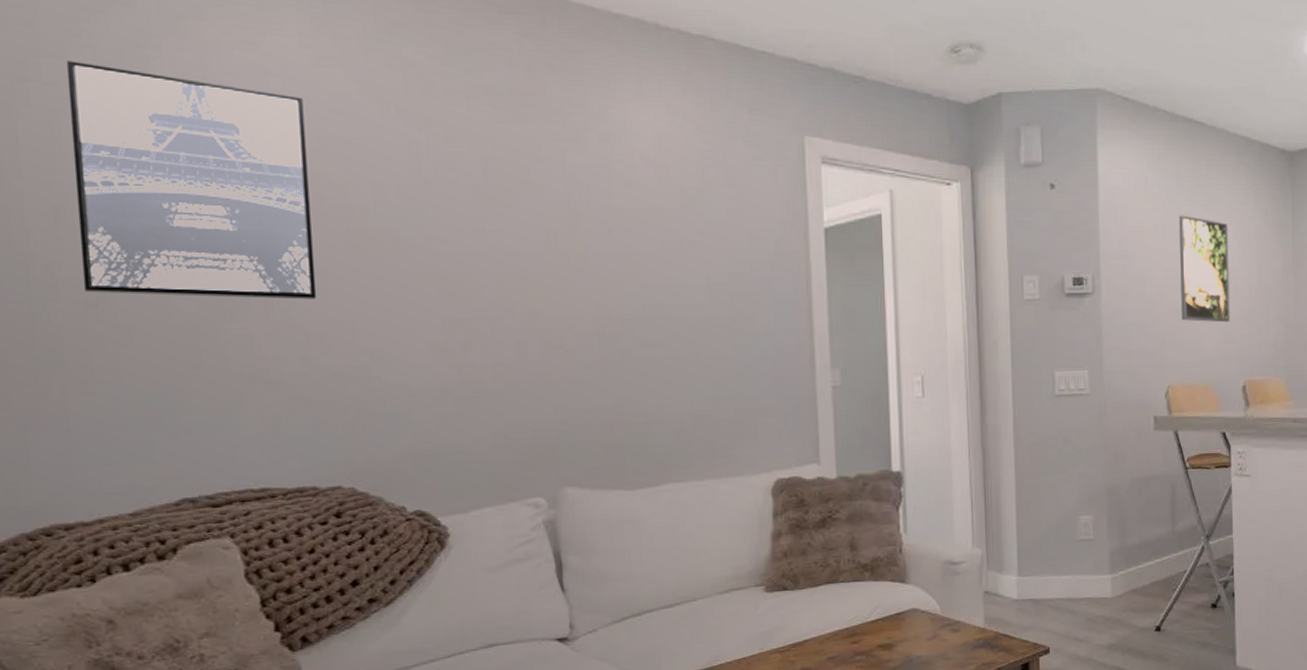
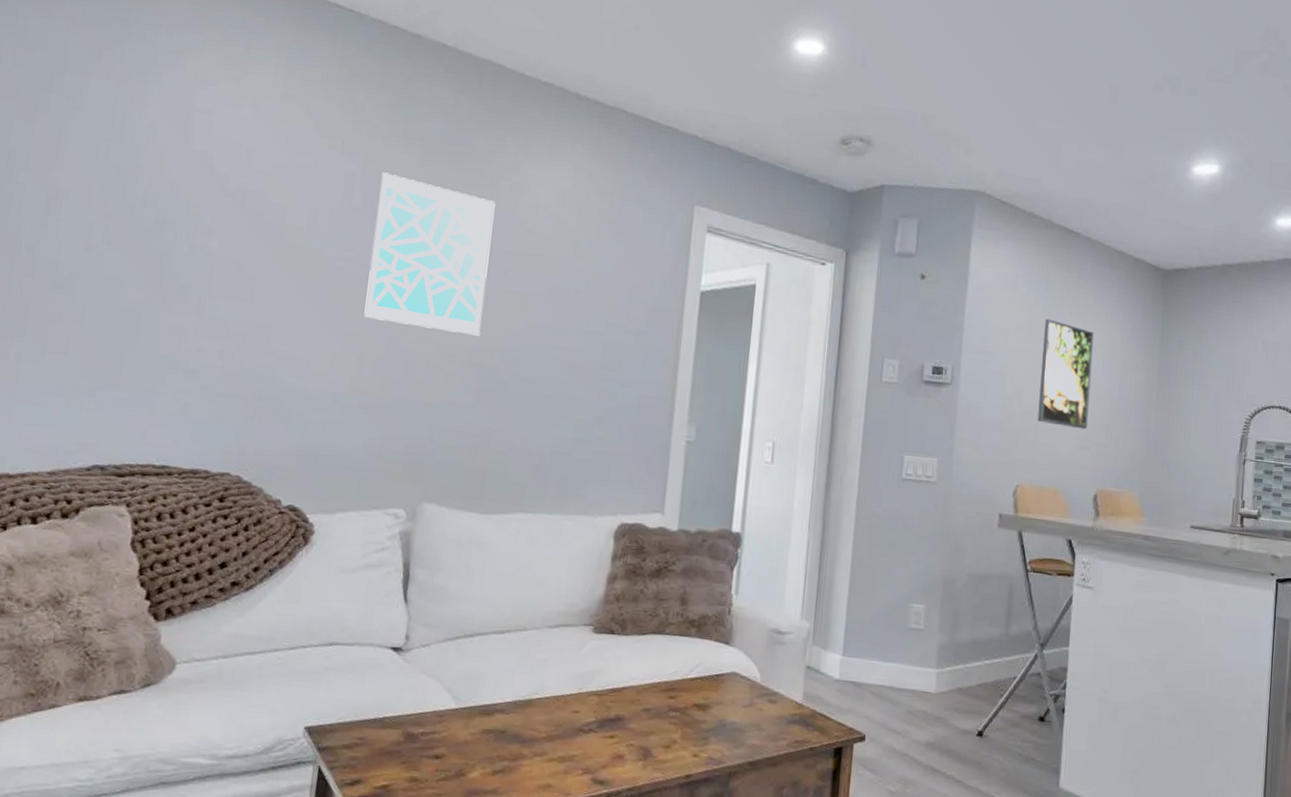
wall art: present [66,60,317,300] -> none [55,78,266,302]
wall art: none [450,135,594,304] -> present [364,172,496,336]

